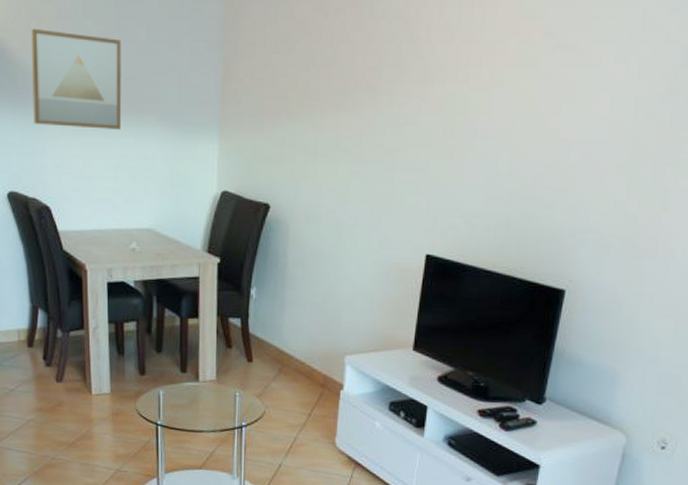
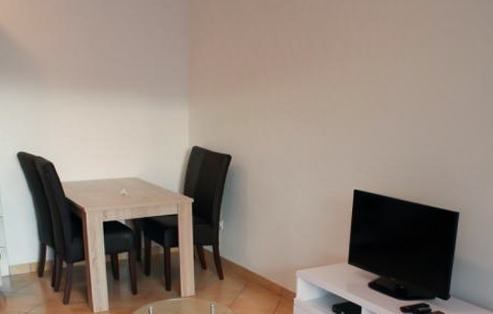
wall art: present [30,28,122,129] -> none [32,22,110,100]

